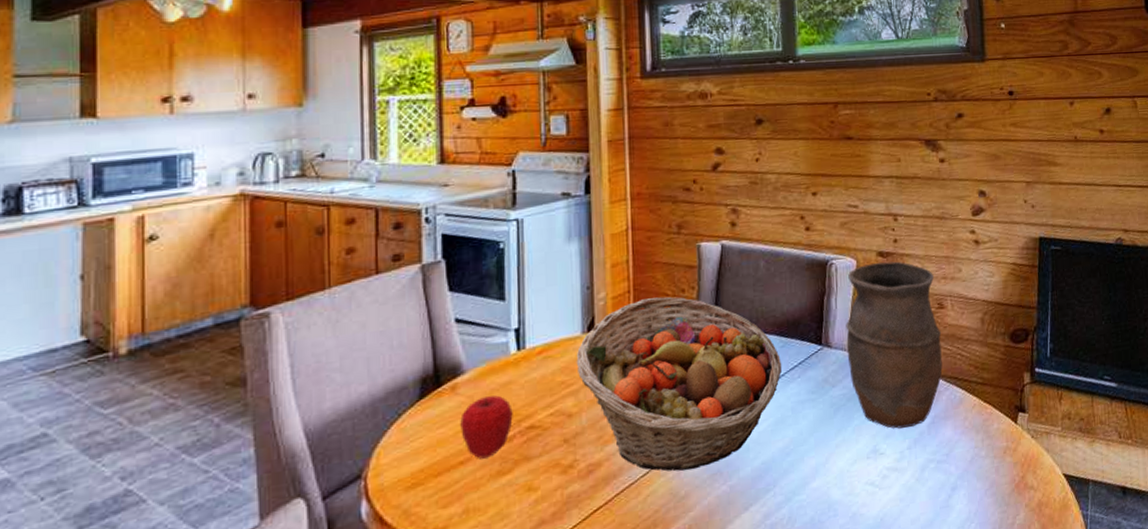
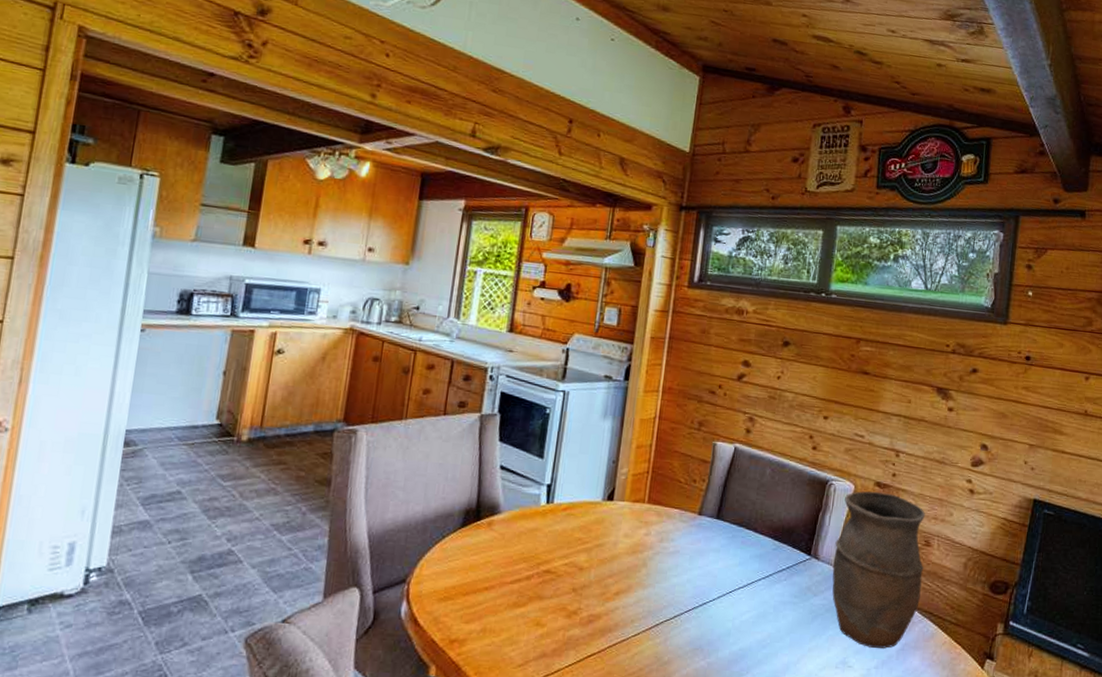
apple: present [460,395,513,459] -> none [490,537,535,589]
fruit basket: present [576,296,782,472] -> none [593,481,772,641]

